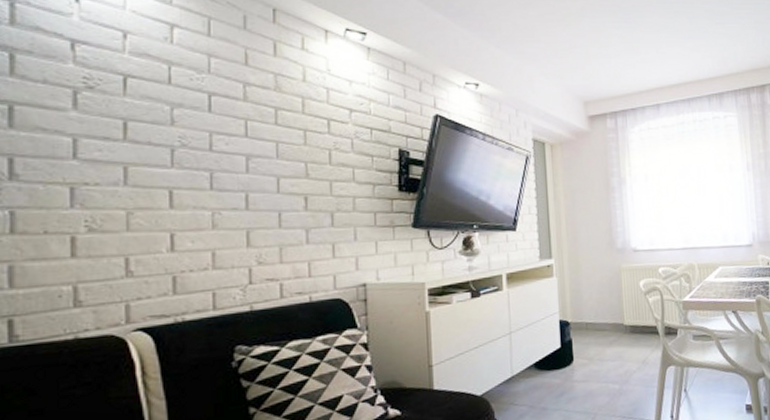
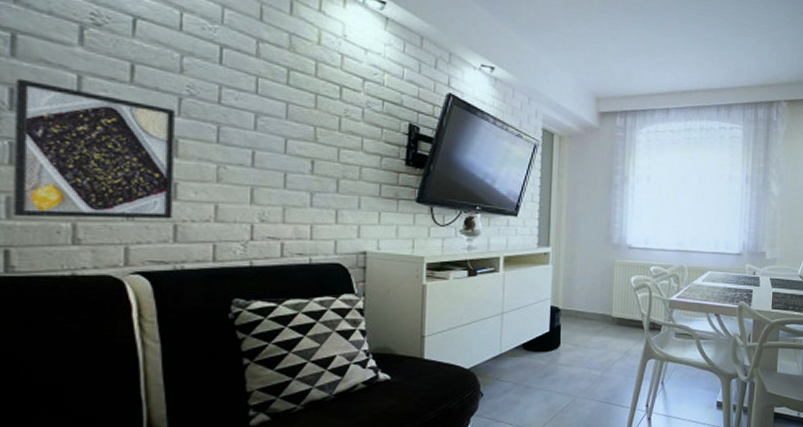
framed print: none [13,148,171,285] -> present [13,78,175,219]

